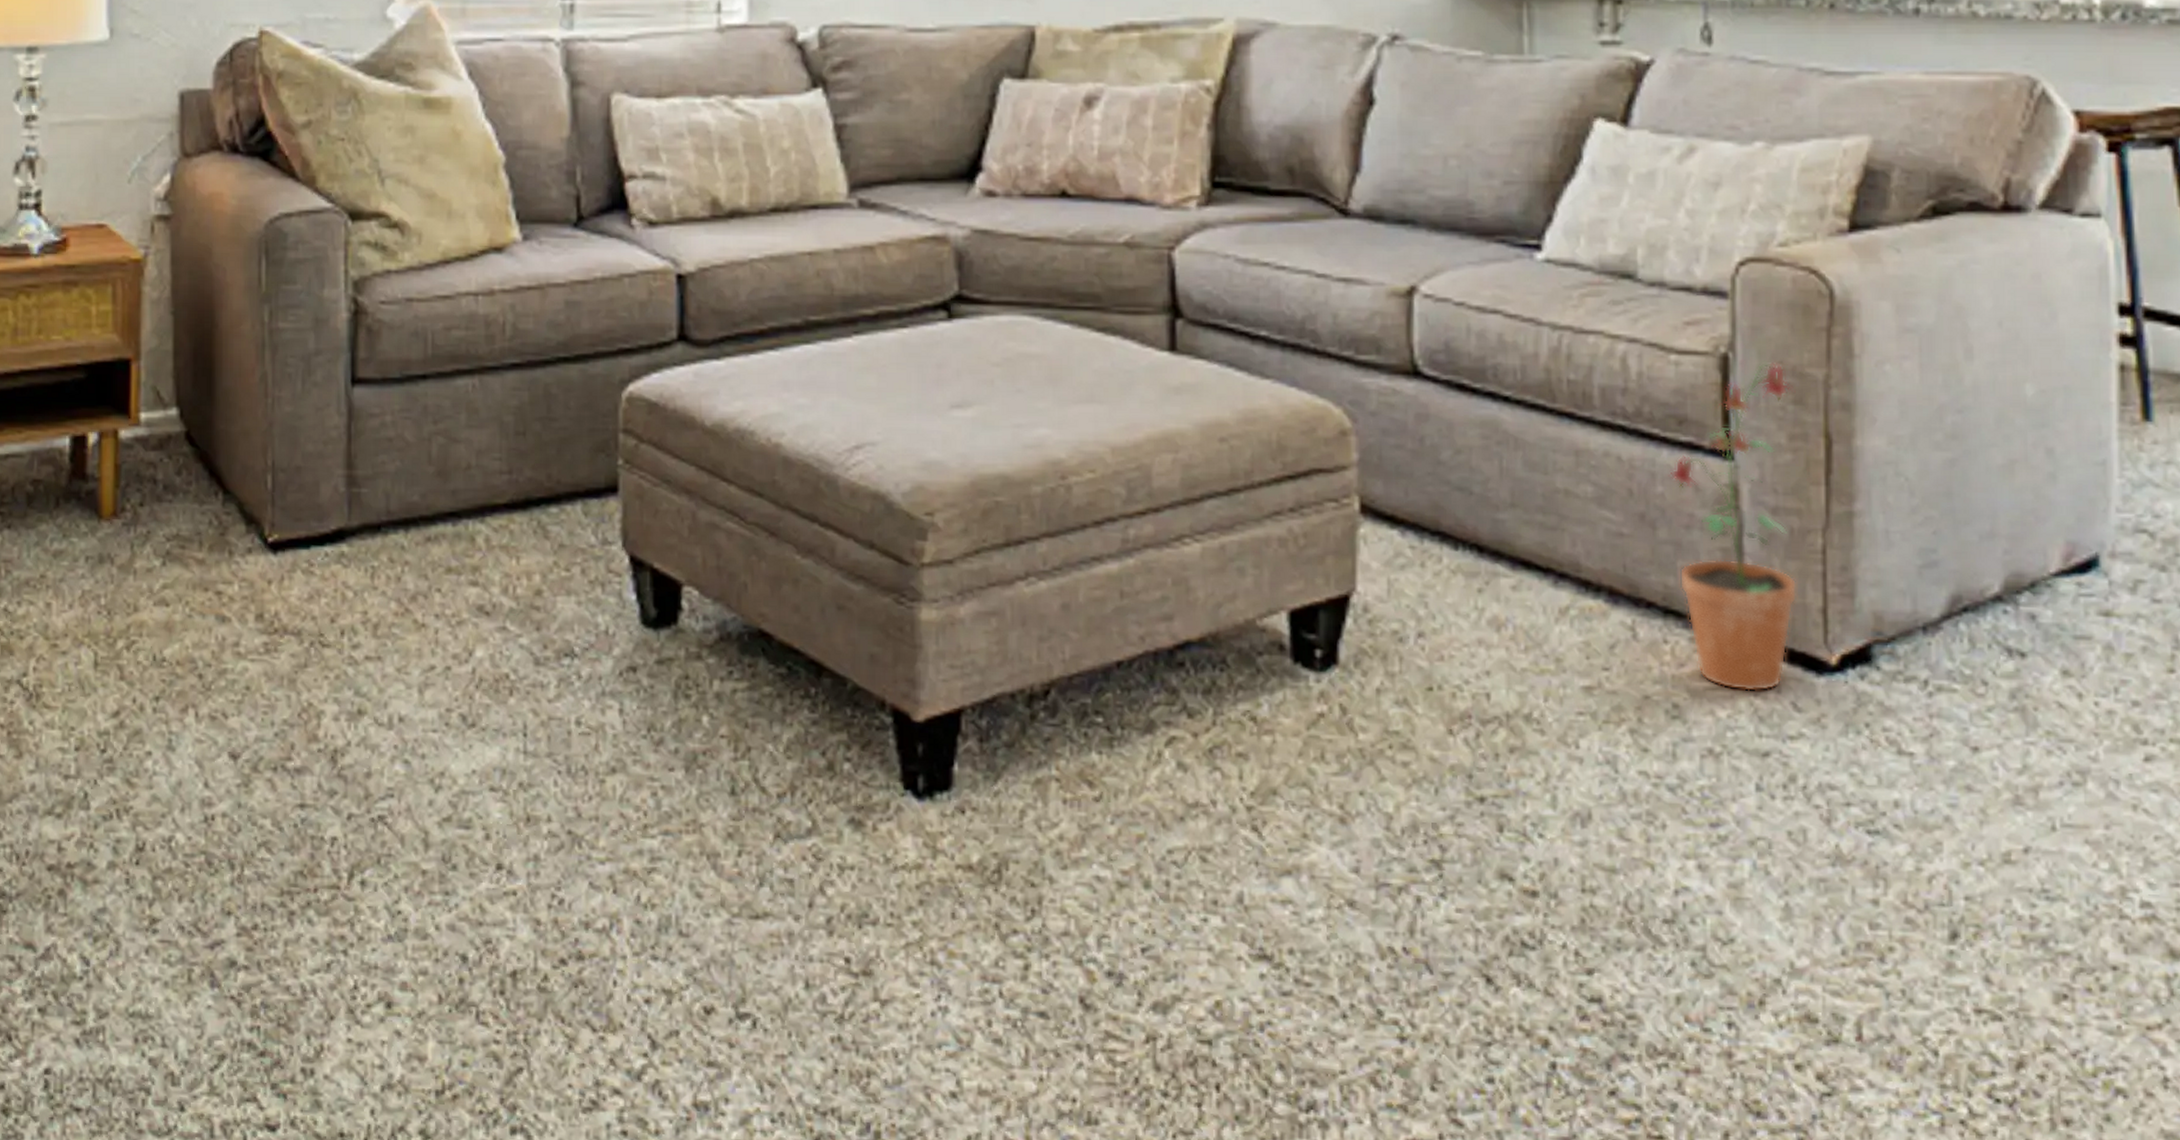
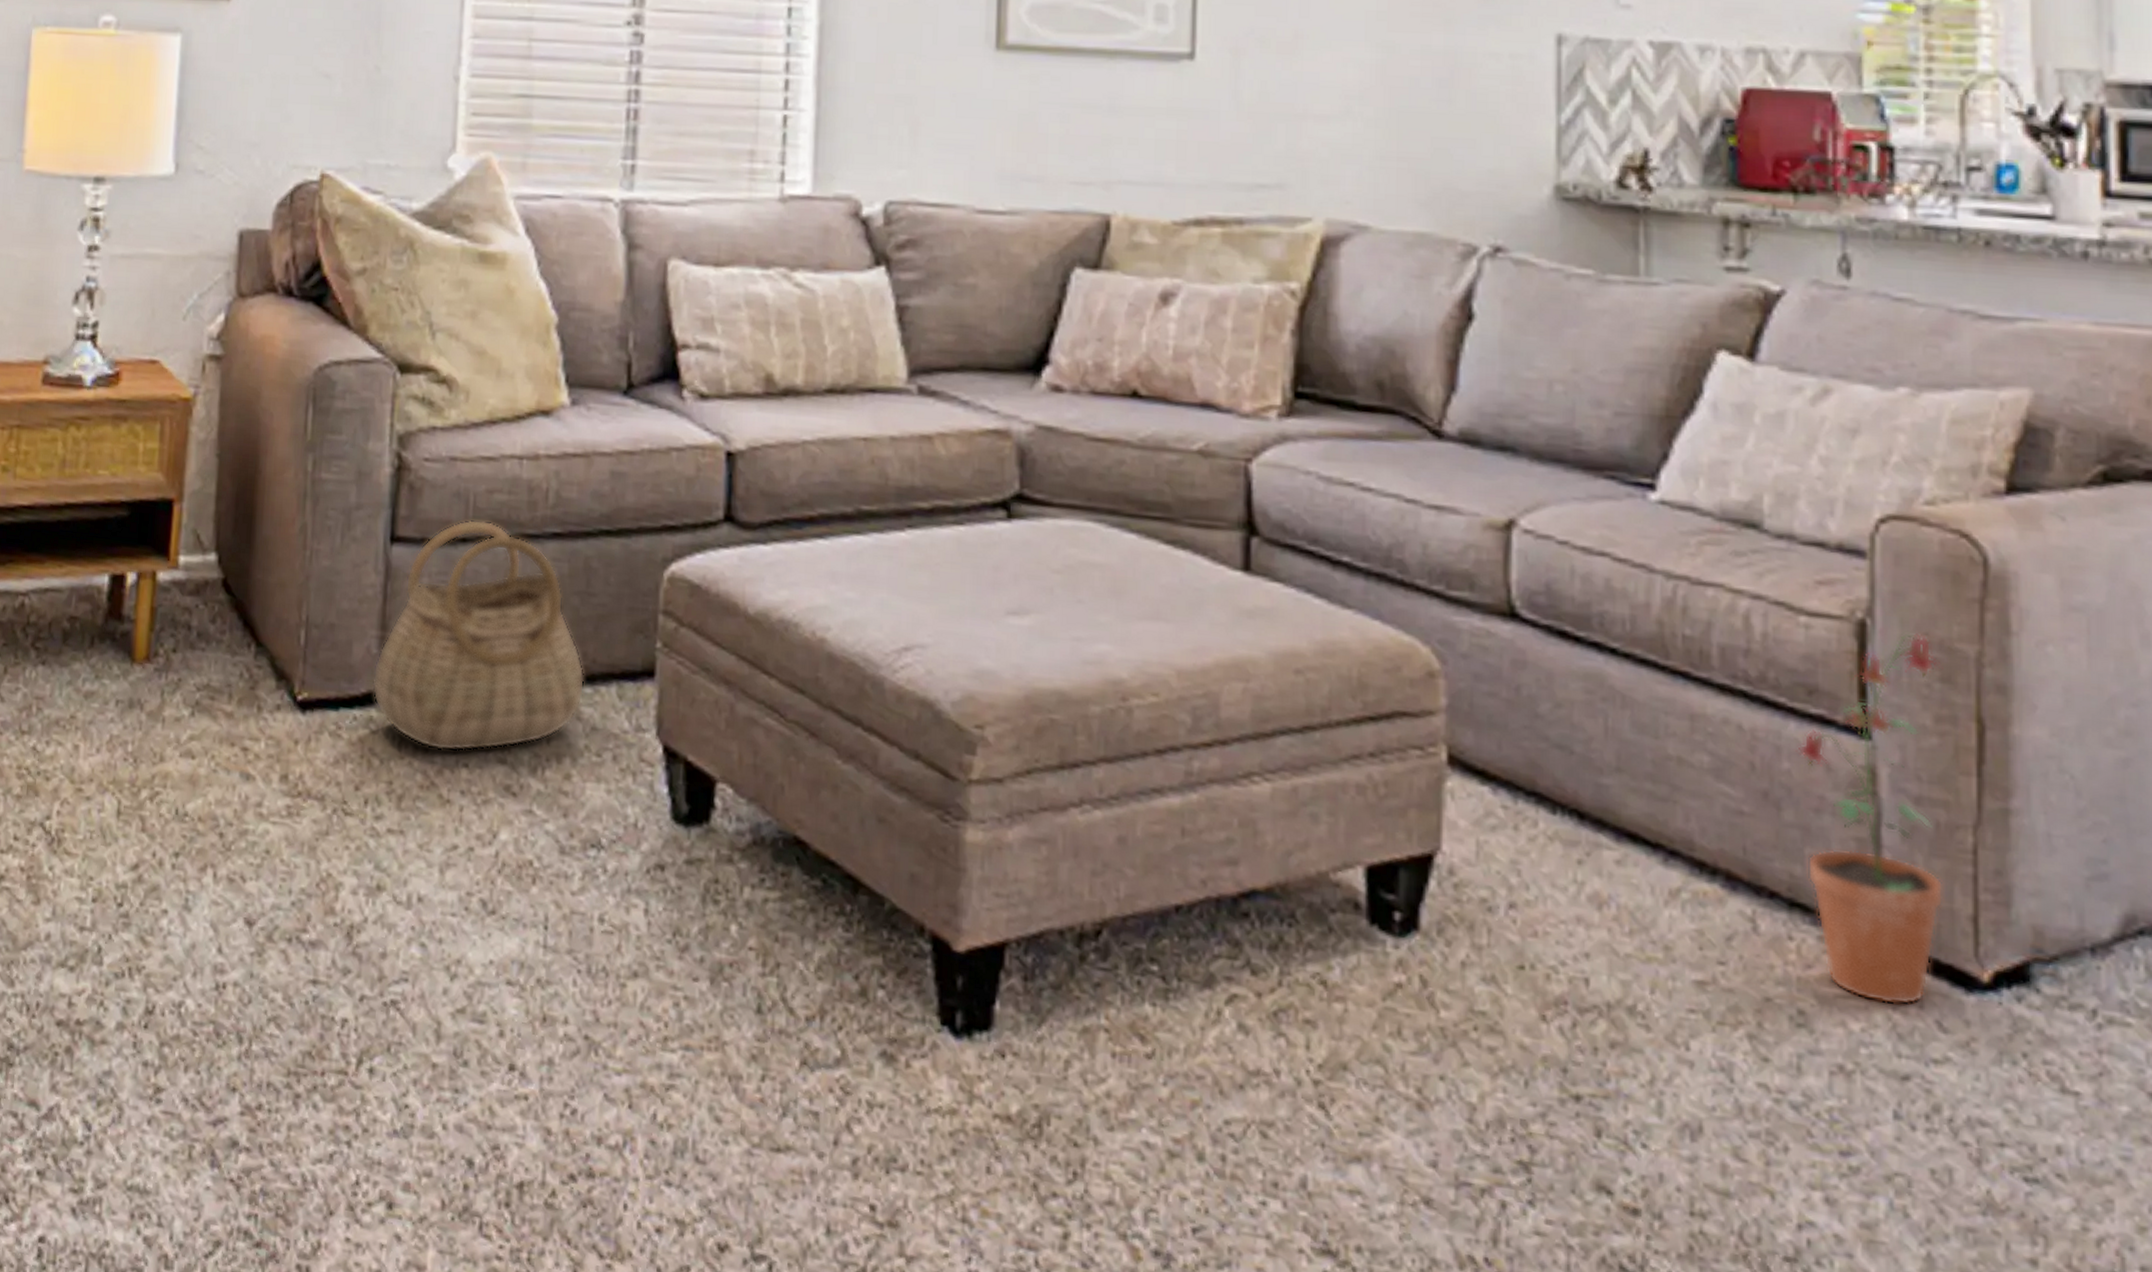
basket: none [342,356,551,579] -> present [372,519,585,752]

